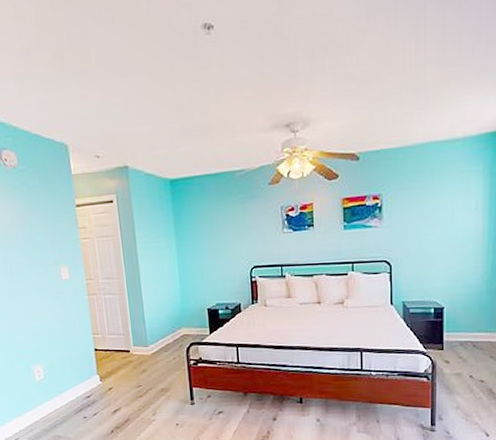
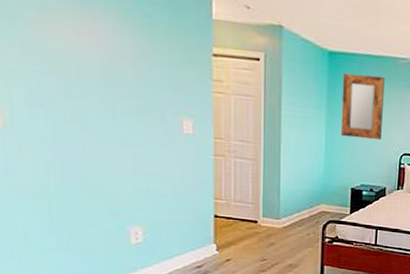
home mirror: none [185,193,229,259] -> present [340,73,385,141]

